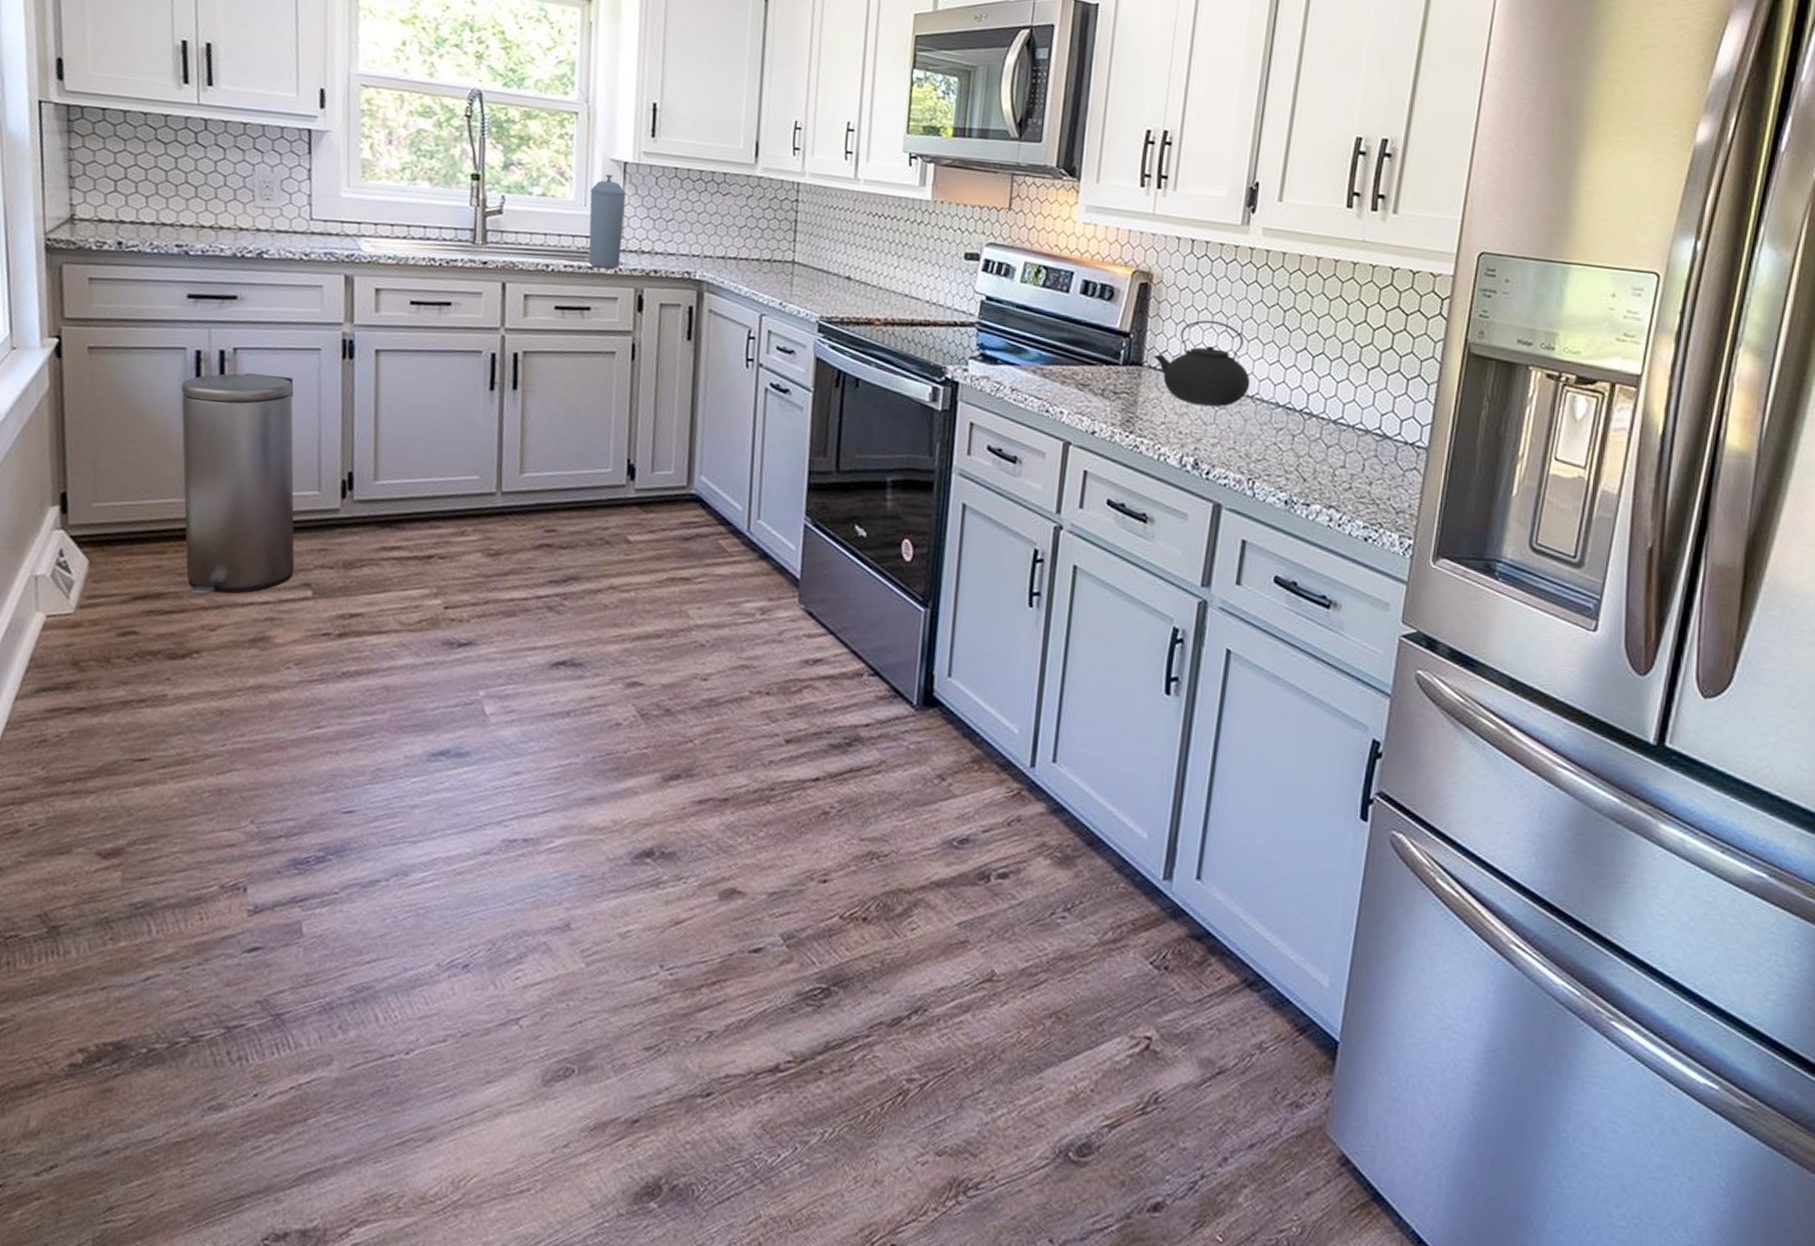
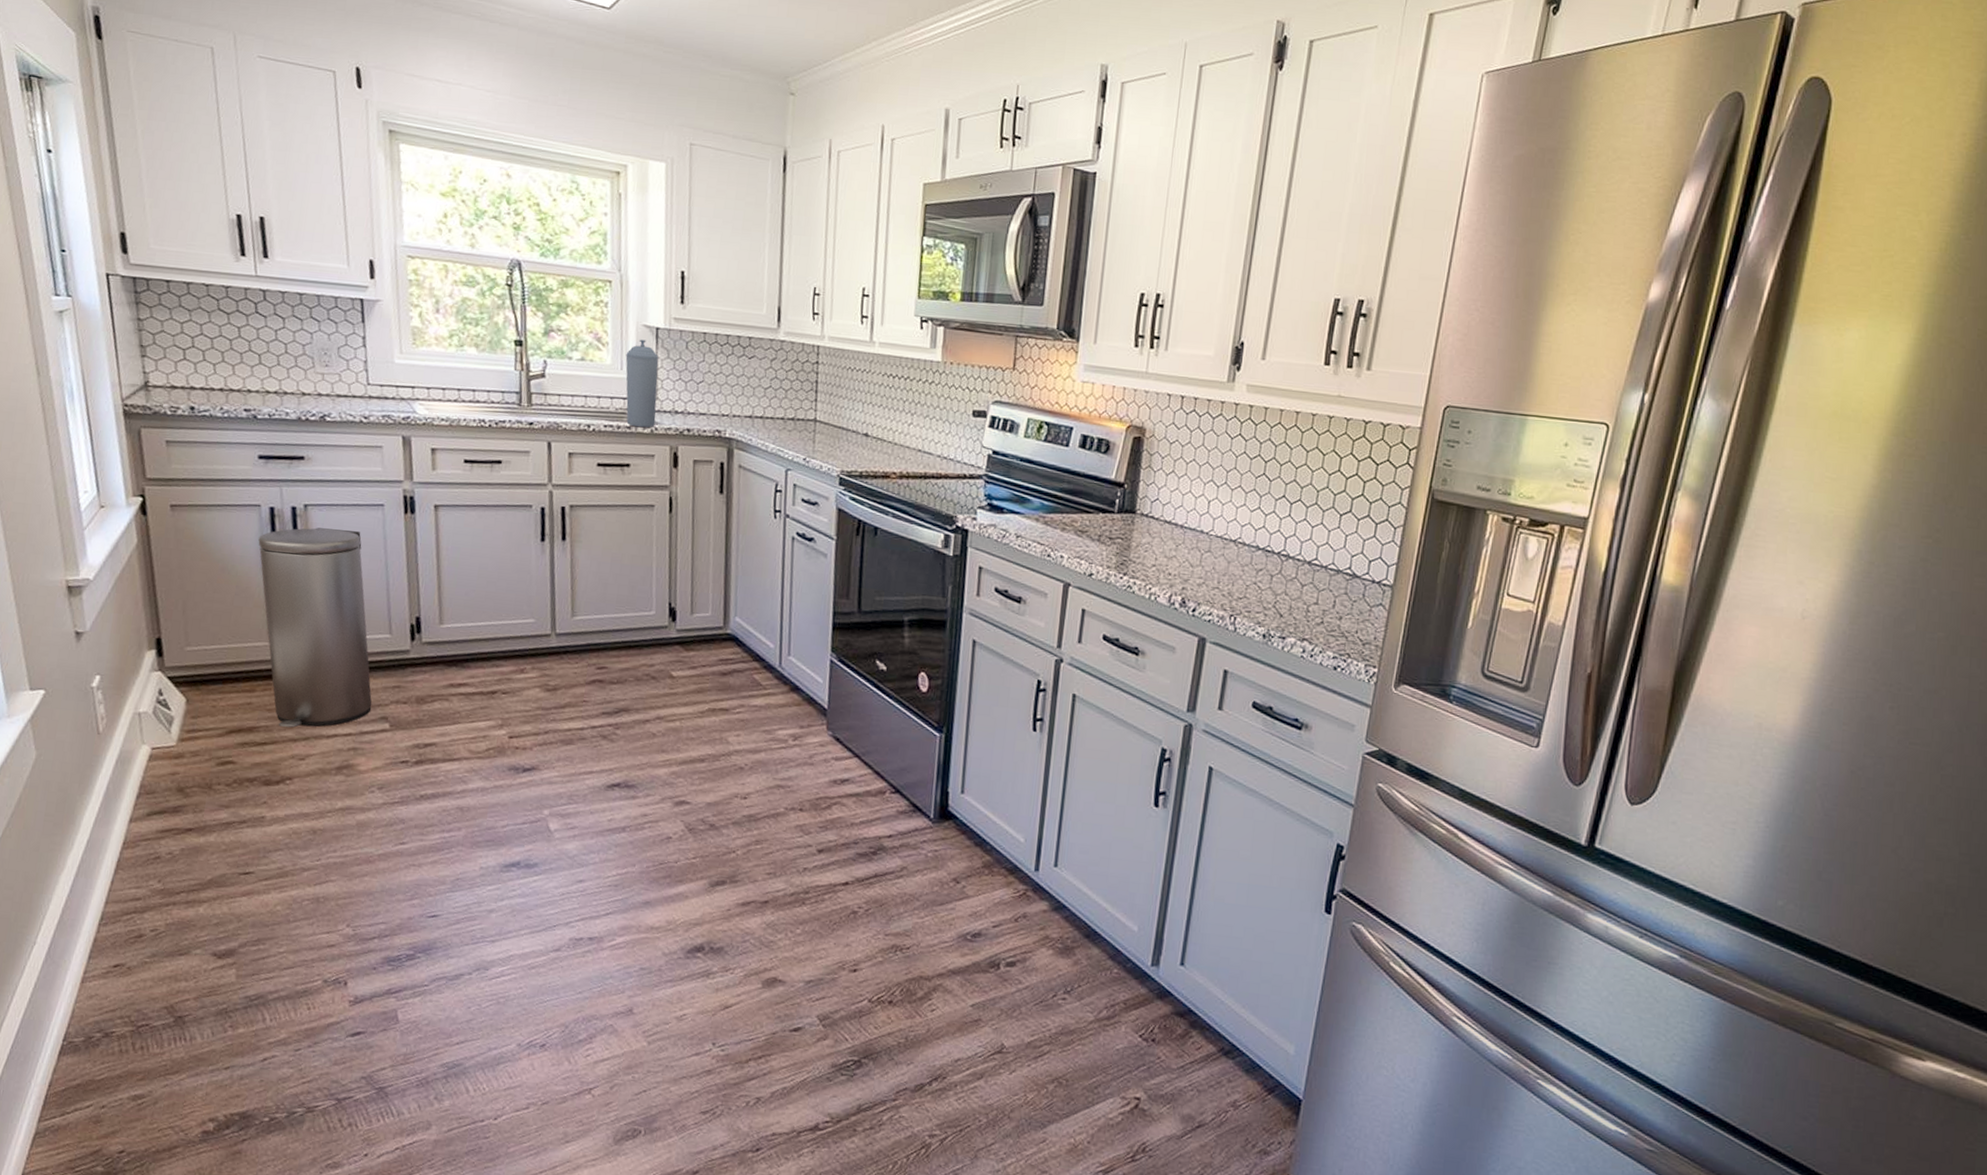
teakettle: present [1154,320,1251,407] -> none [1146,470,1234,550]

